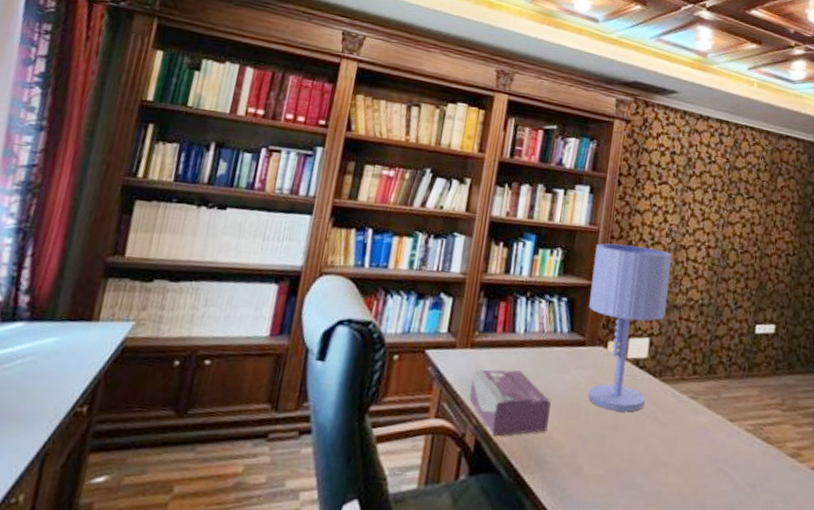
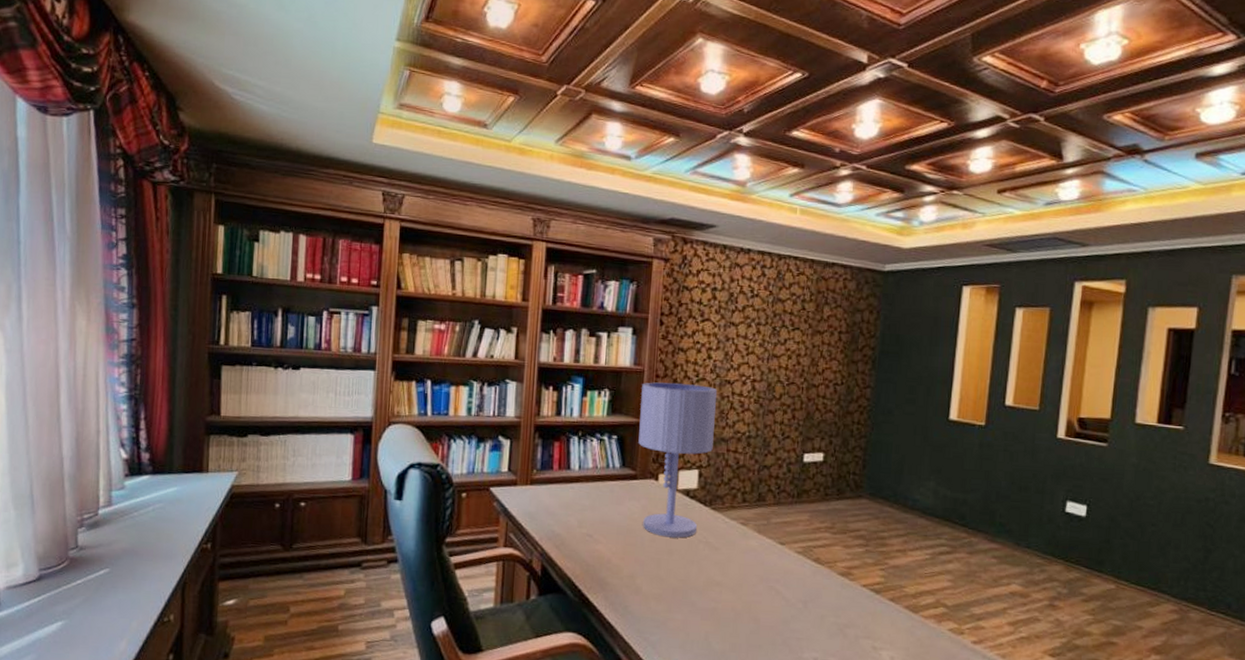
tissue box: present [469,369,551,436] -> none [533,502,608,562]

